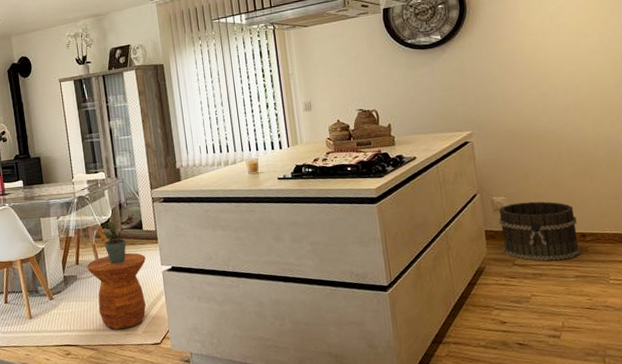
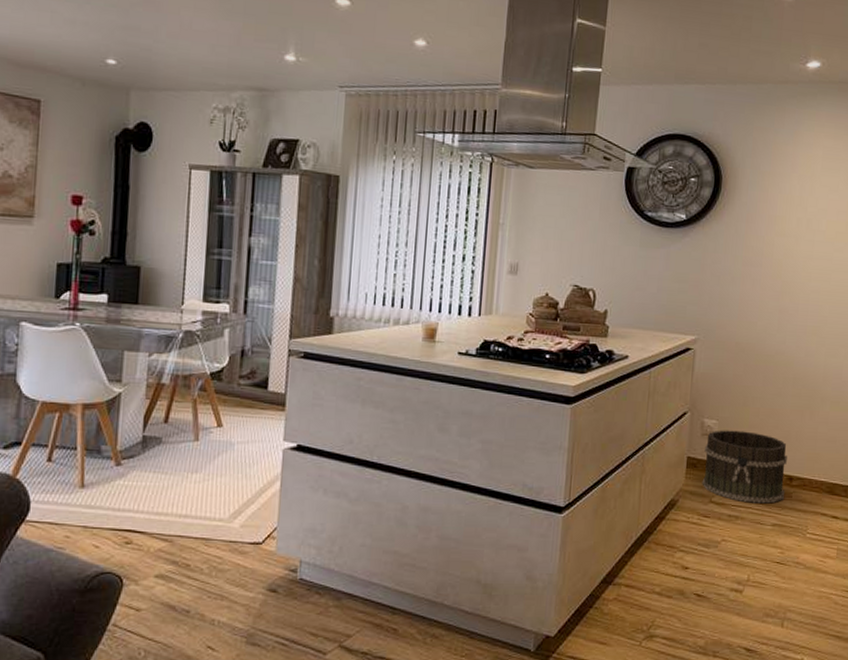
side table: present [87,252,146,330] -> none [179,417,264,519]
potted plant: present [102,221,129,265] -> none [208,372,248,431]

